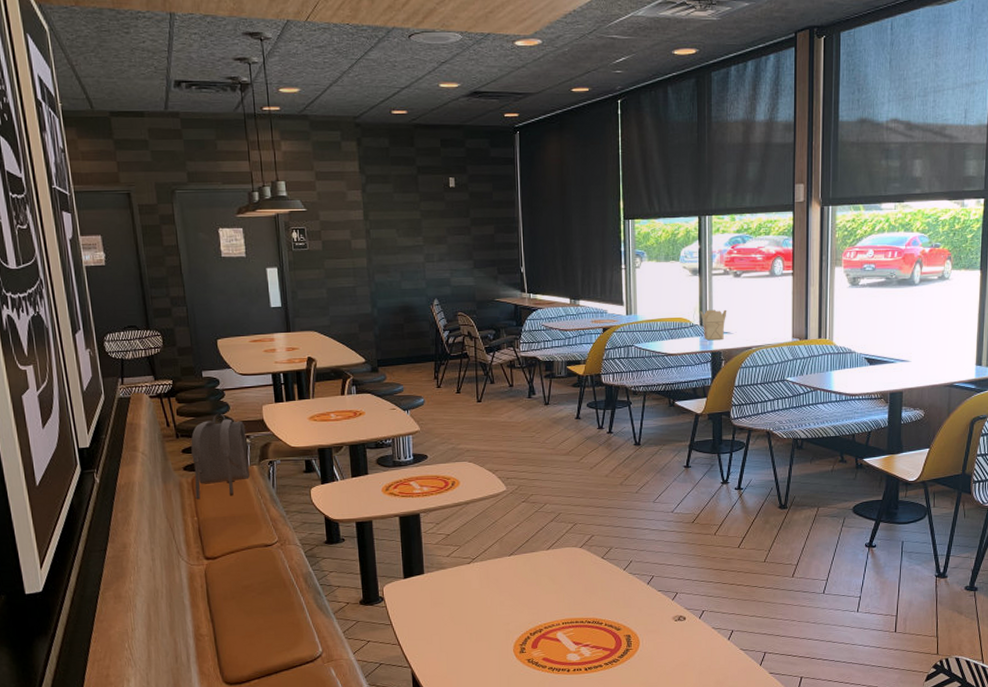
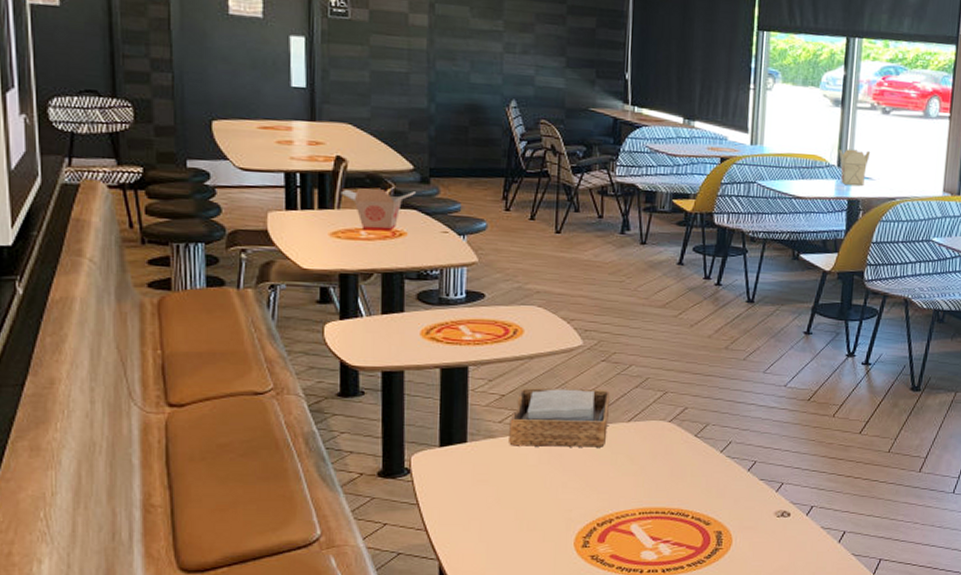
backpack: present [191,413,250,500] -> none [161,216,241,328]
takeout container: none [313,379,369,413] -> present [340,188,416,231]
napkin holder: none [455,525,532,575] -> present [509,387,611,447]

